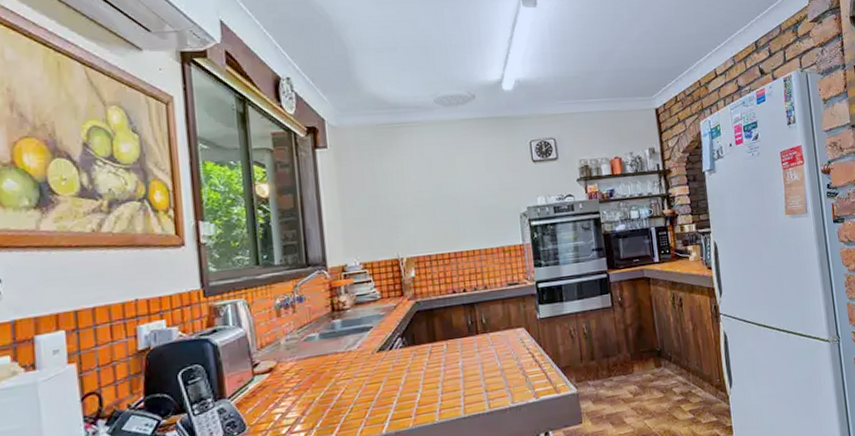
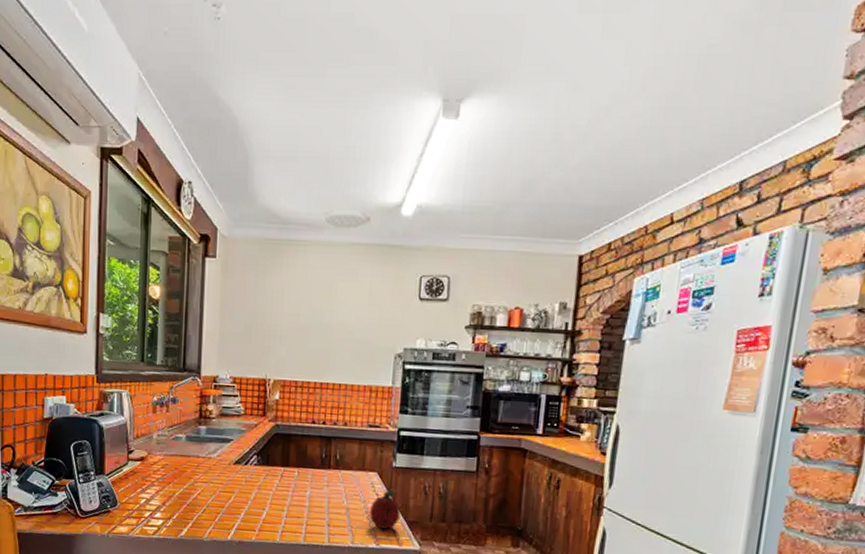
fruit: none [523,340,553,382] -> present [369,489,401,529]

